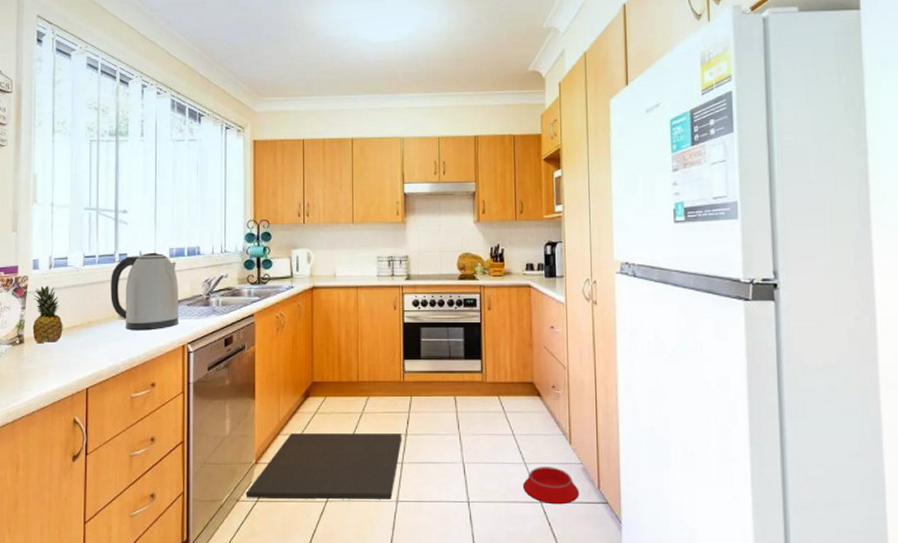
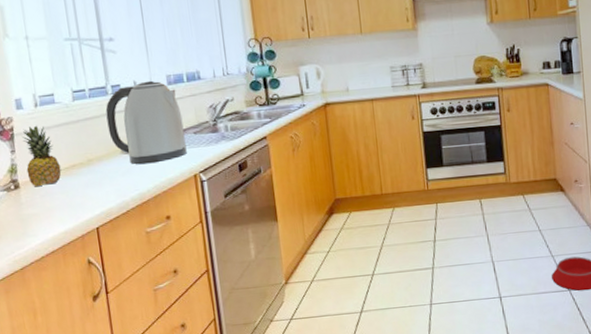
doormat: present [245,433,402,499] -> none [278,240,431,318]

